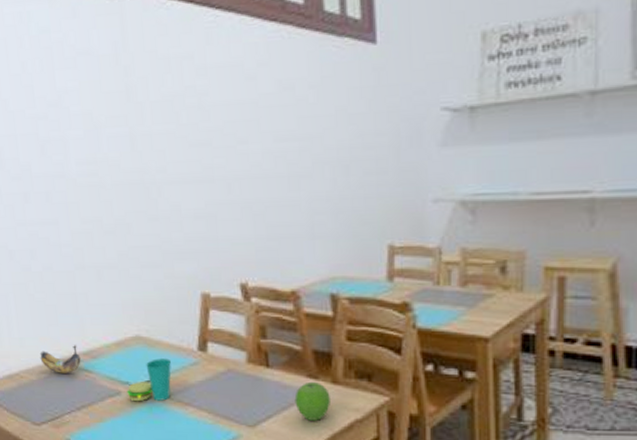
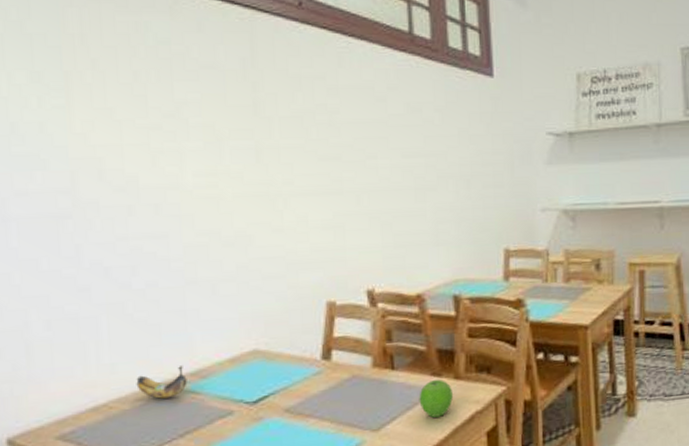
cup: present [127,359,171,402] -> none [240,370,292,421]

